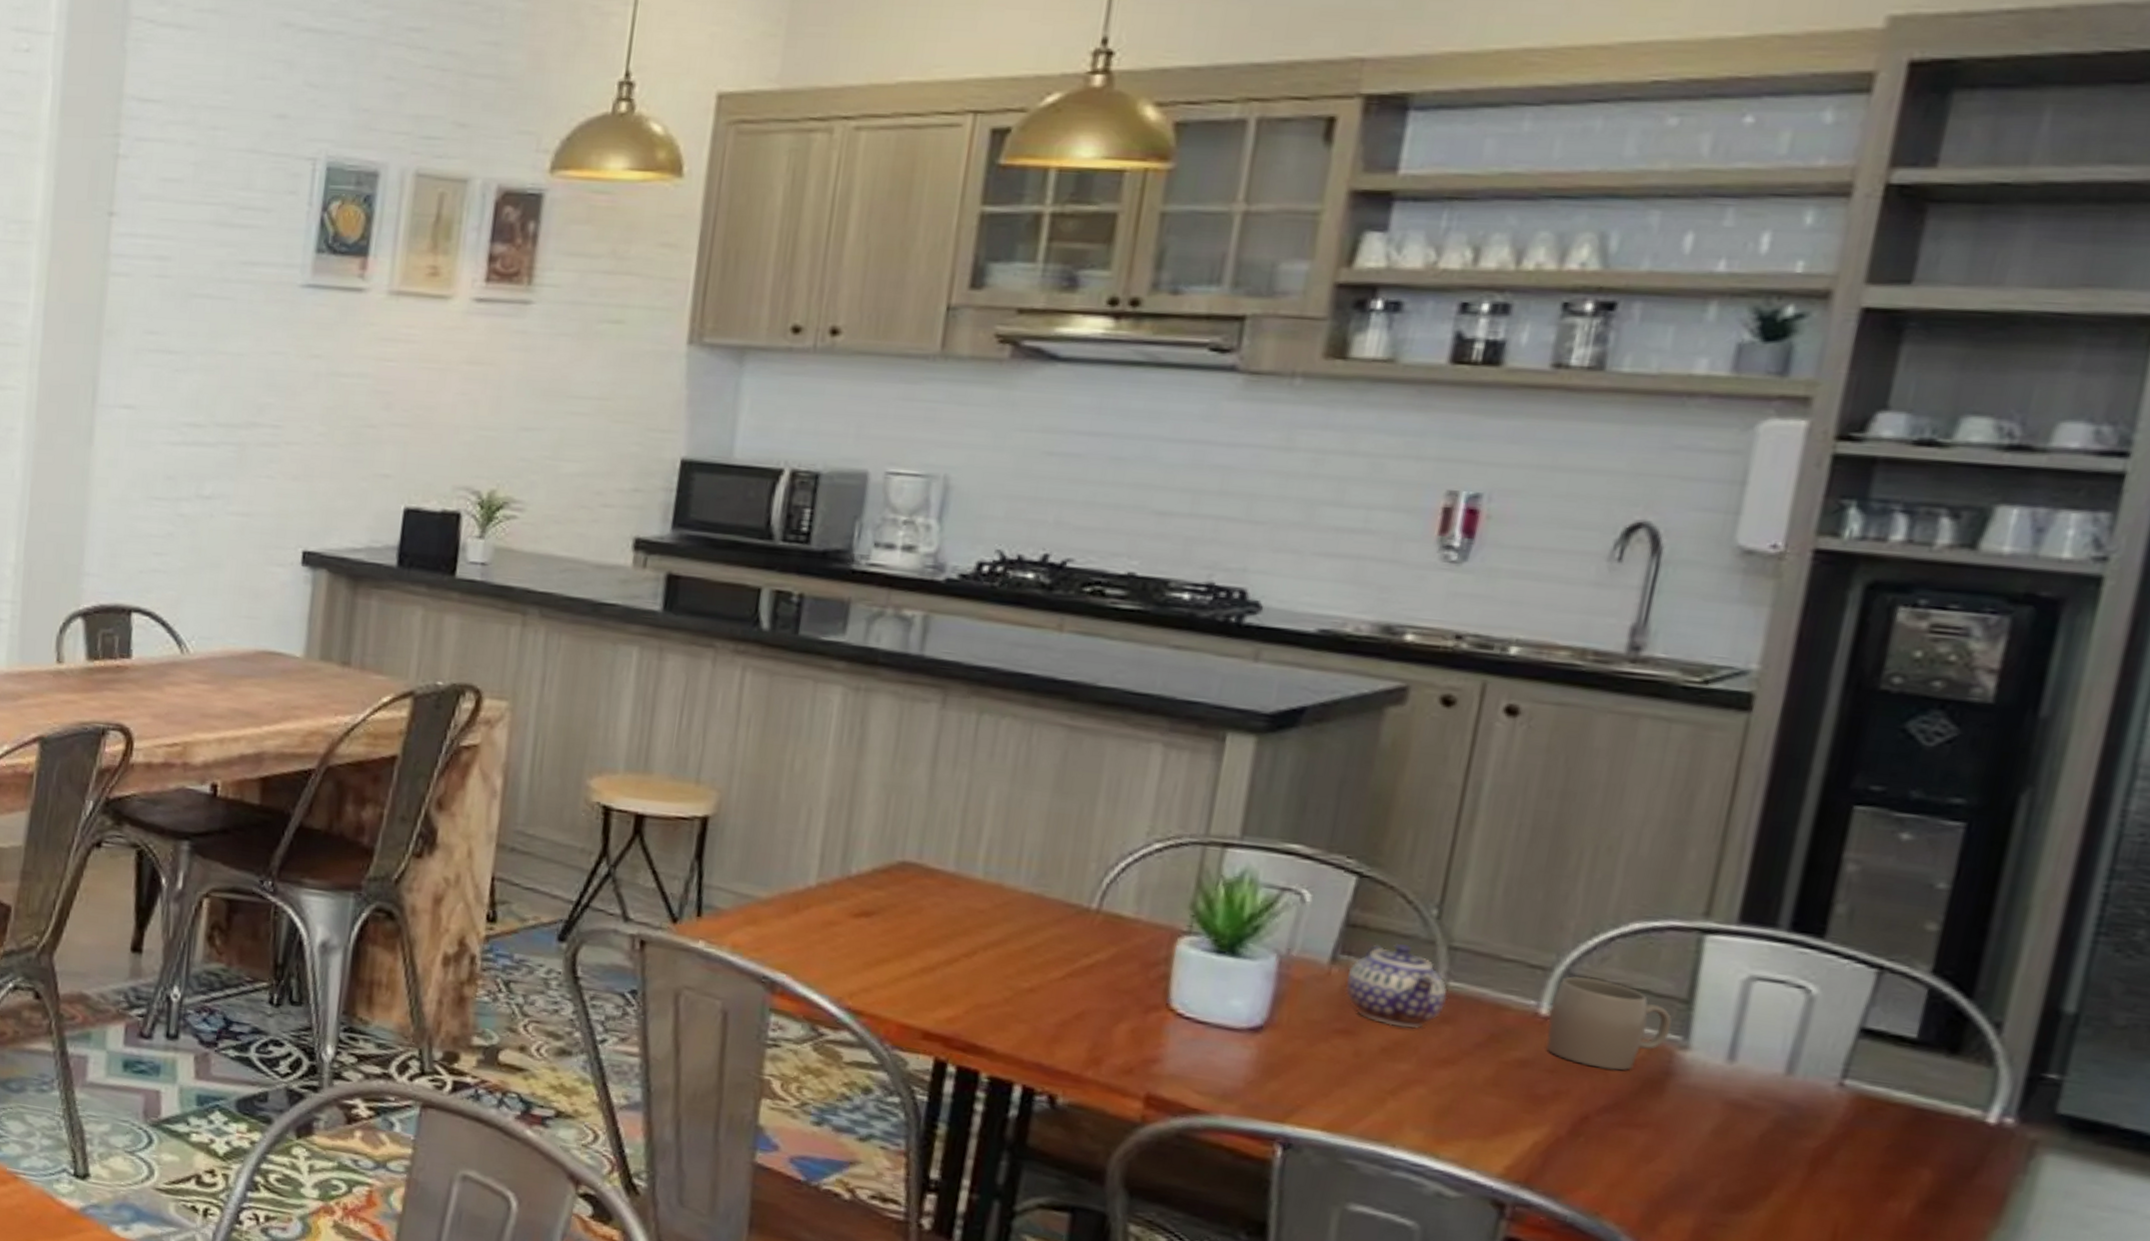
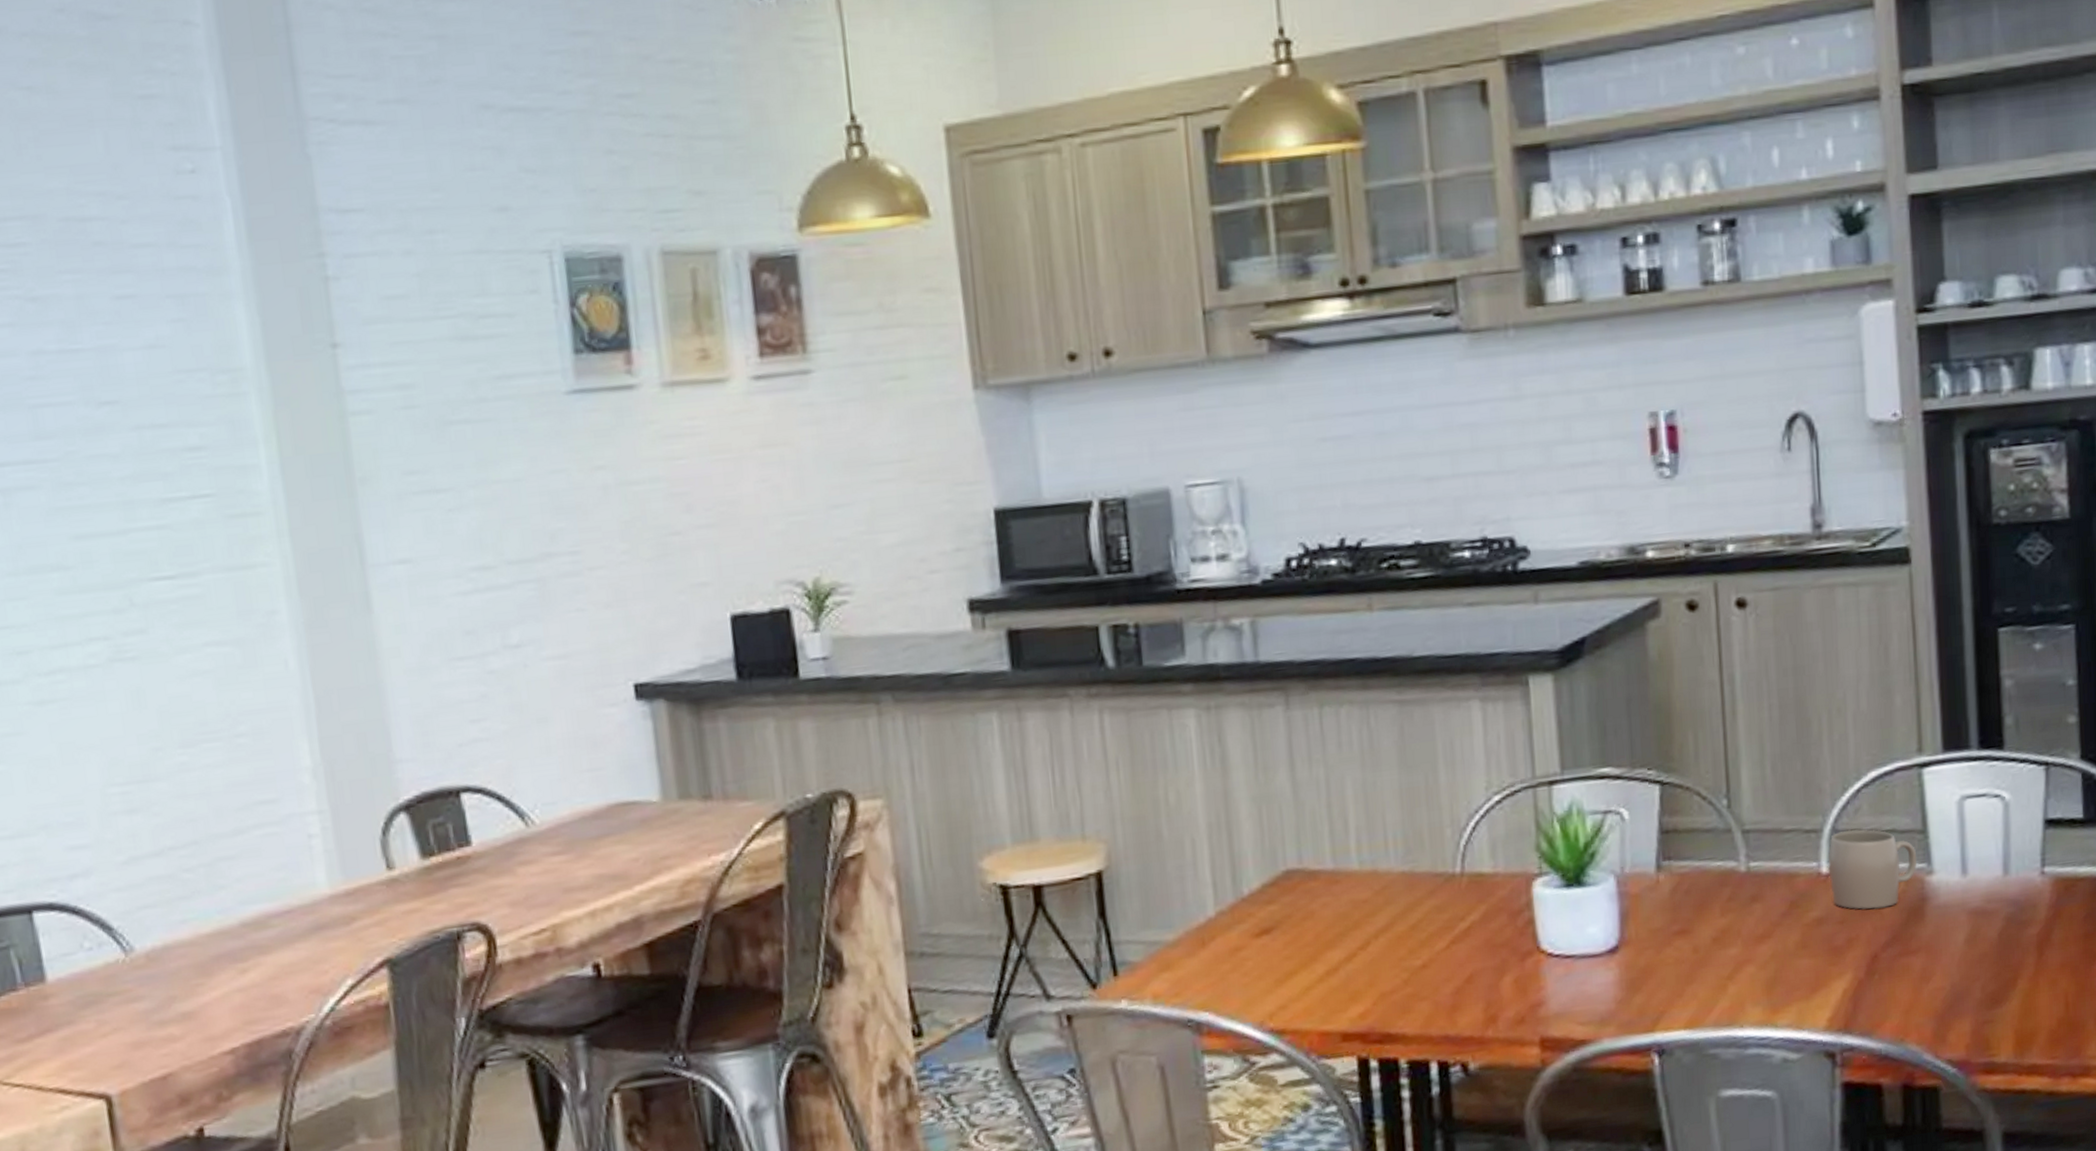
teapot: present [1344,943,1448,1028] -> none [1672,837,1752,916]

